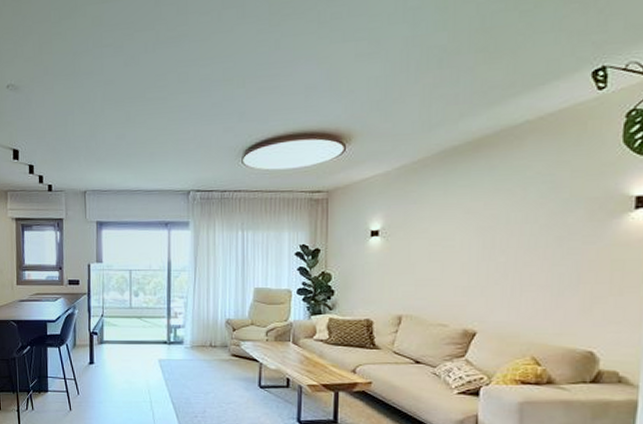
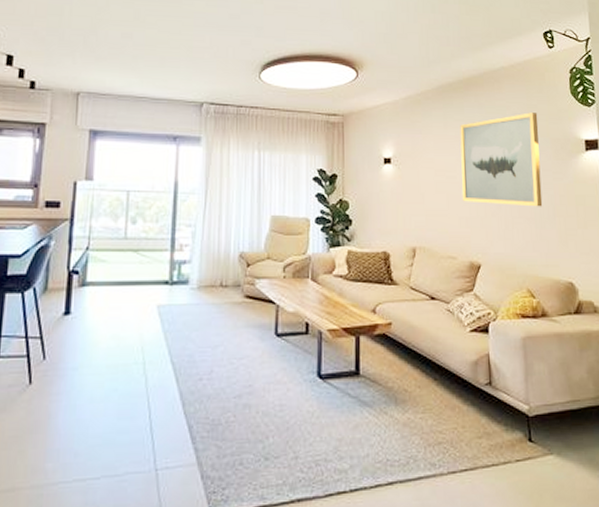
wall art: none [459,170,571,274] -> present [460,112,543,207]

